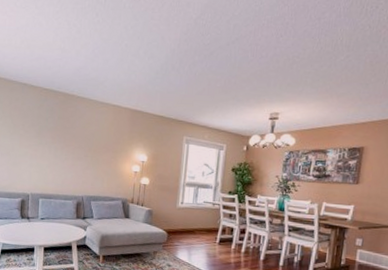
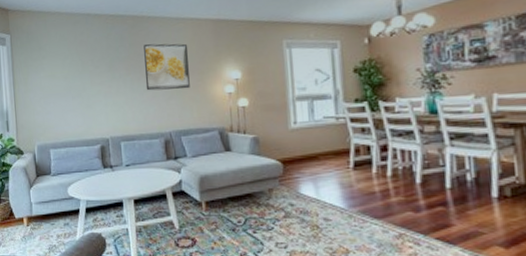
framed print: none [67,120,108,163] -> present [144,43,190,91]

